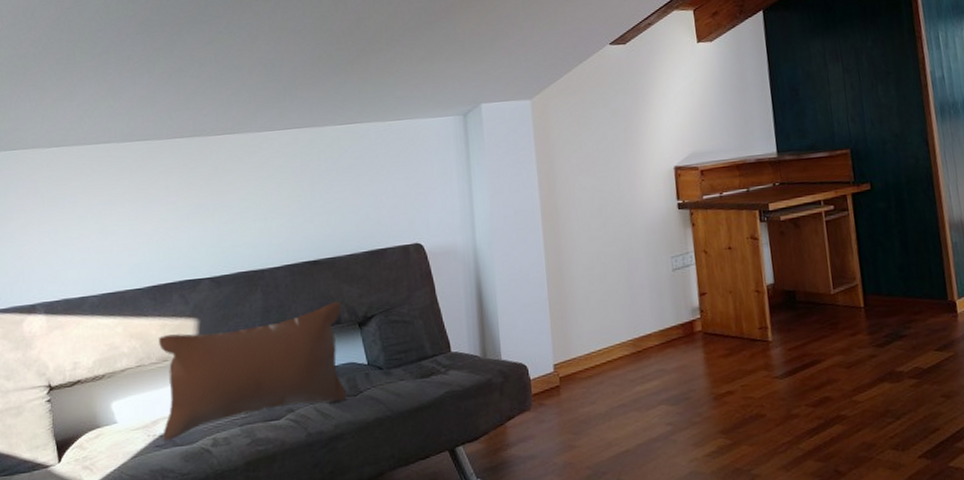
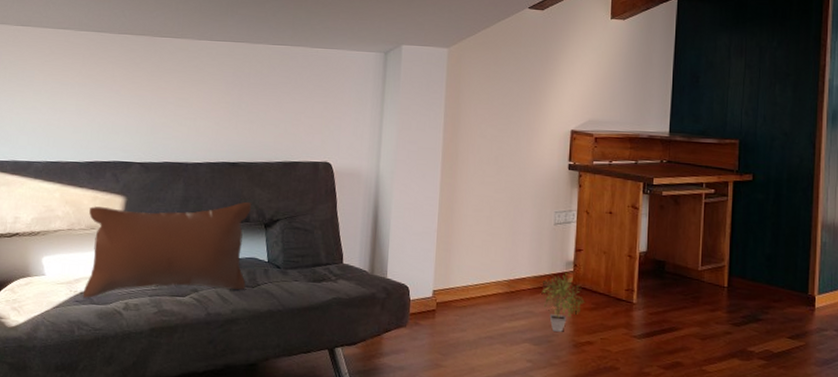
potted plant: none [670,319,718,387] -> present [541,272,585,332]

